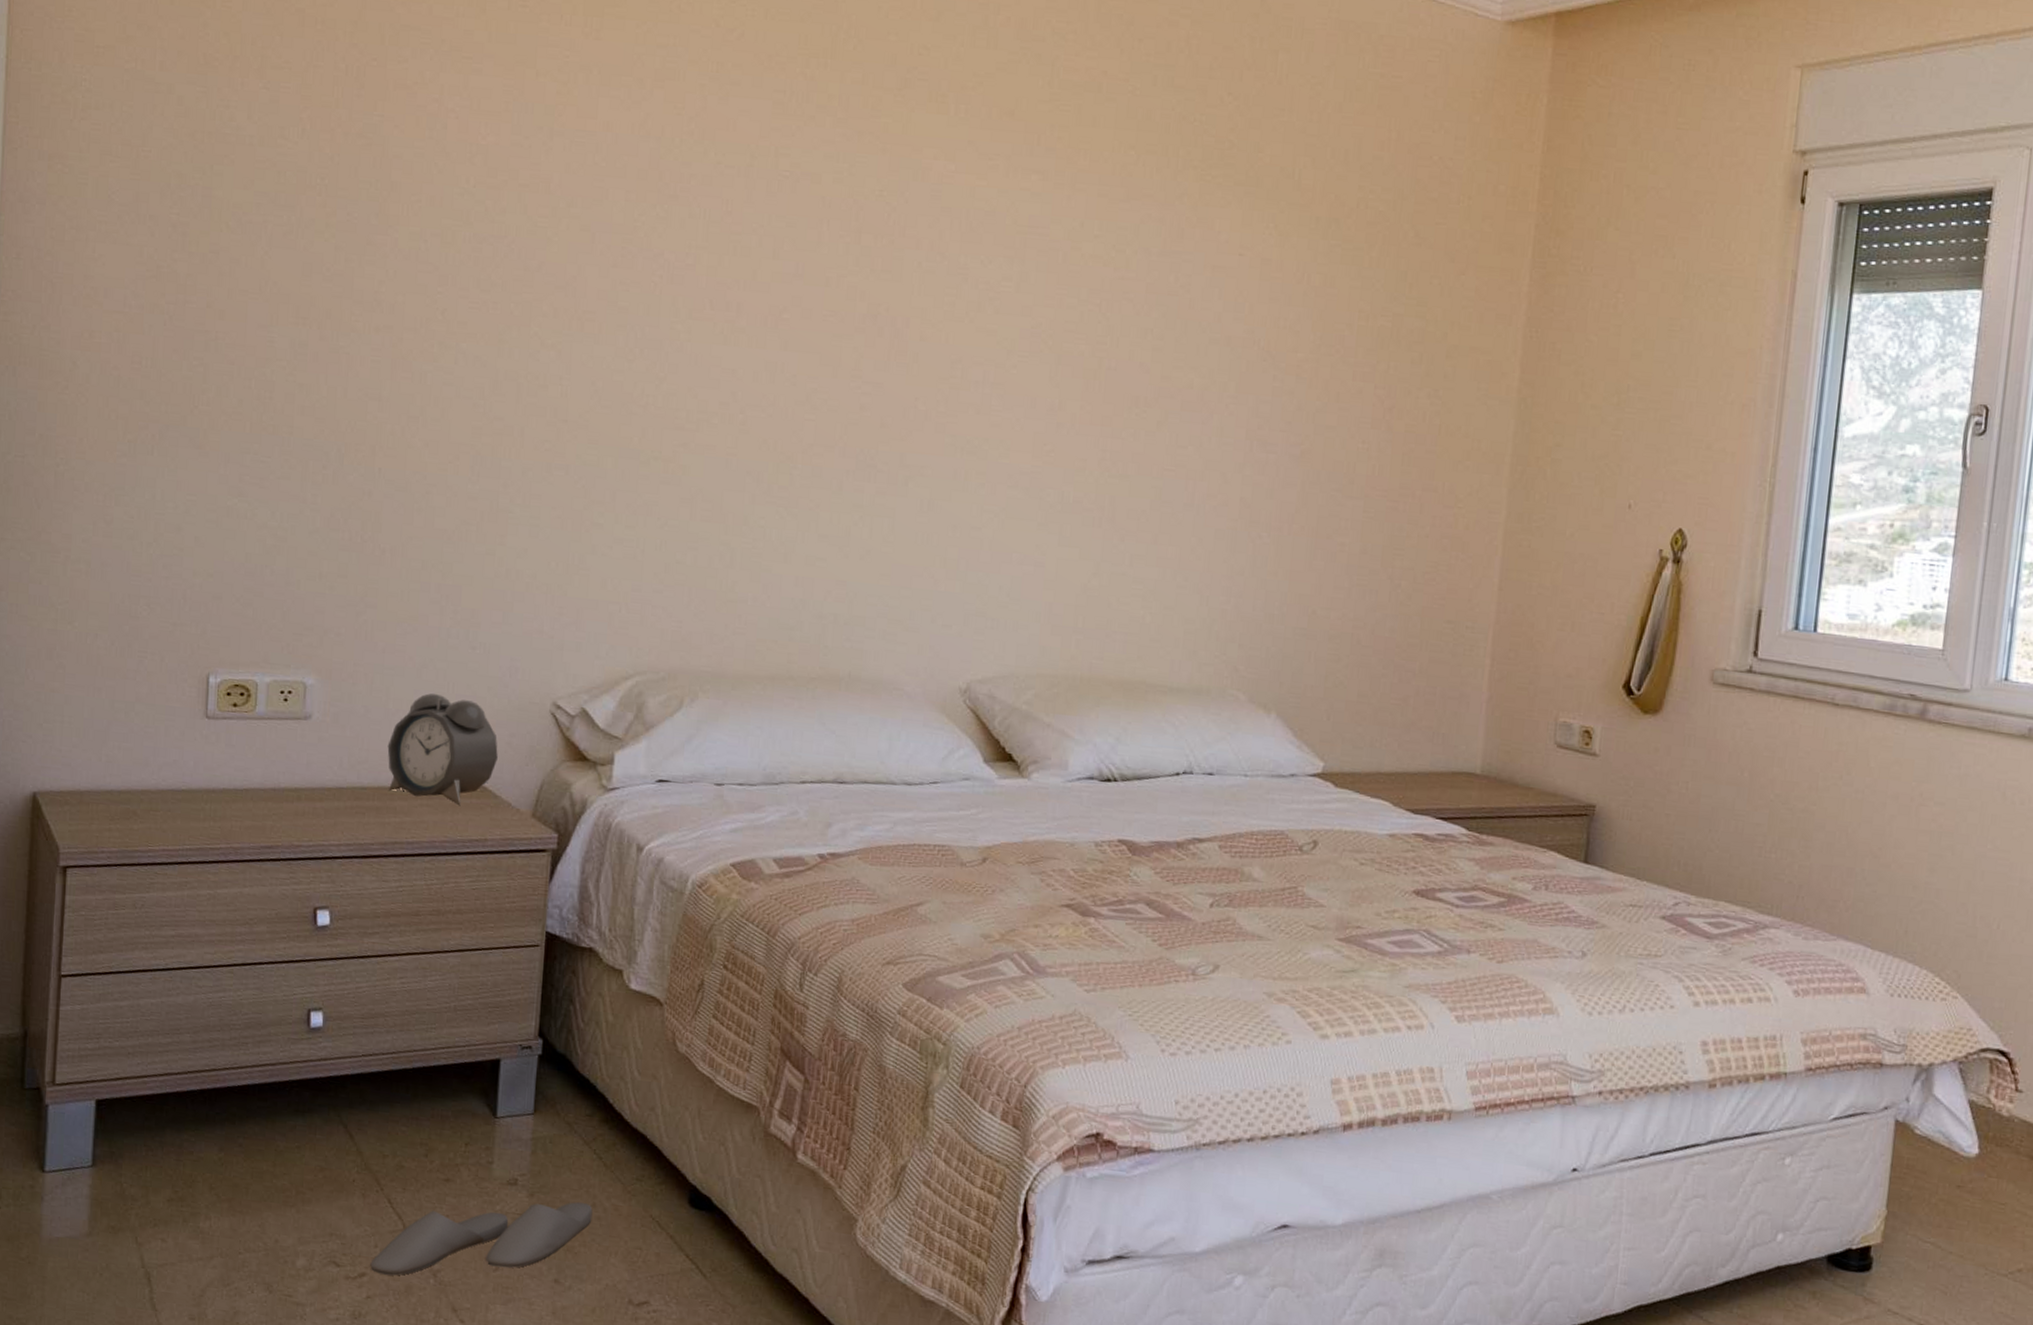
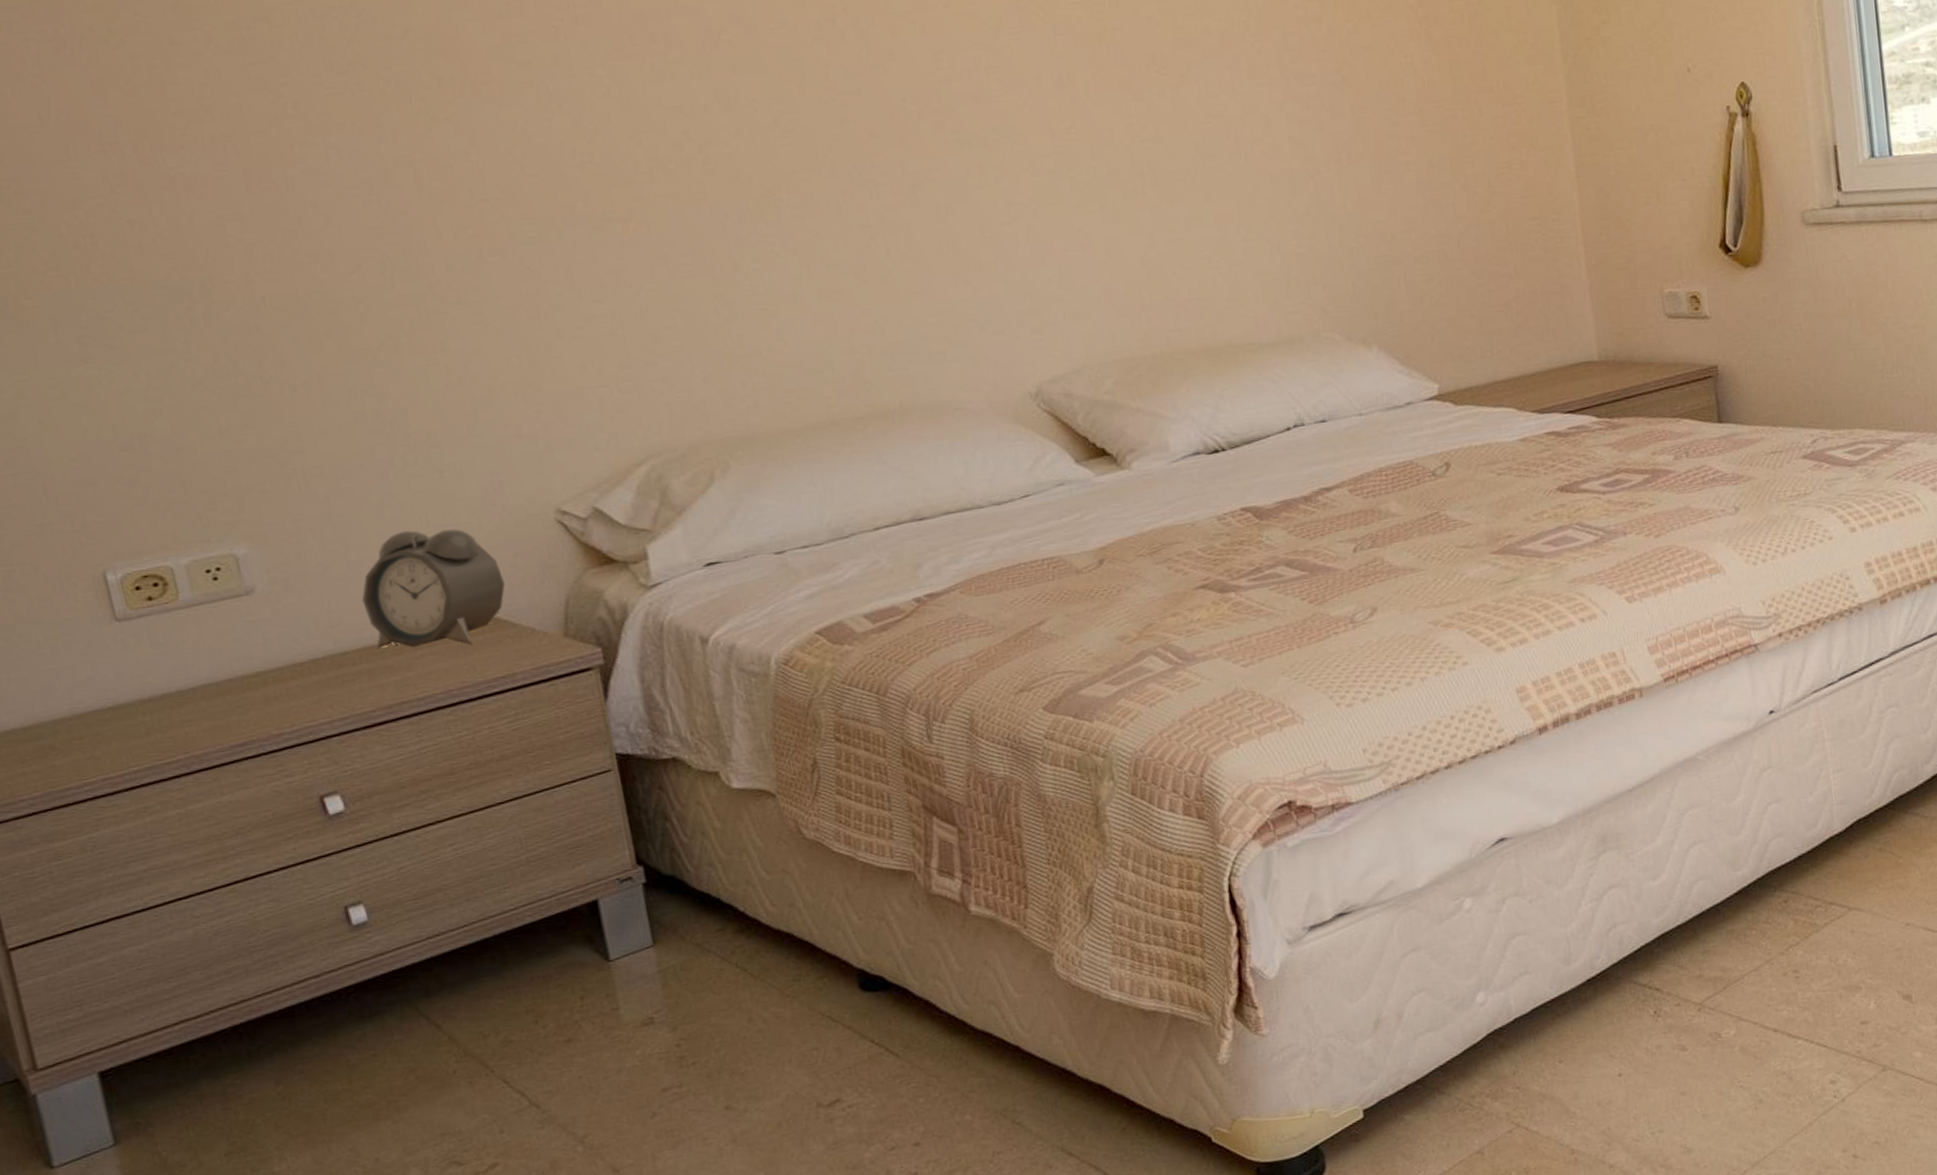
slippers: present [370,1202,593,1276] -> none [500,1020,753,1159]

